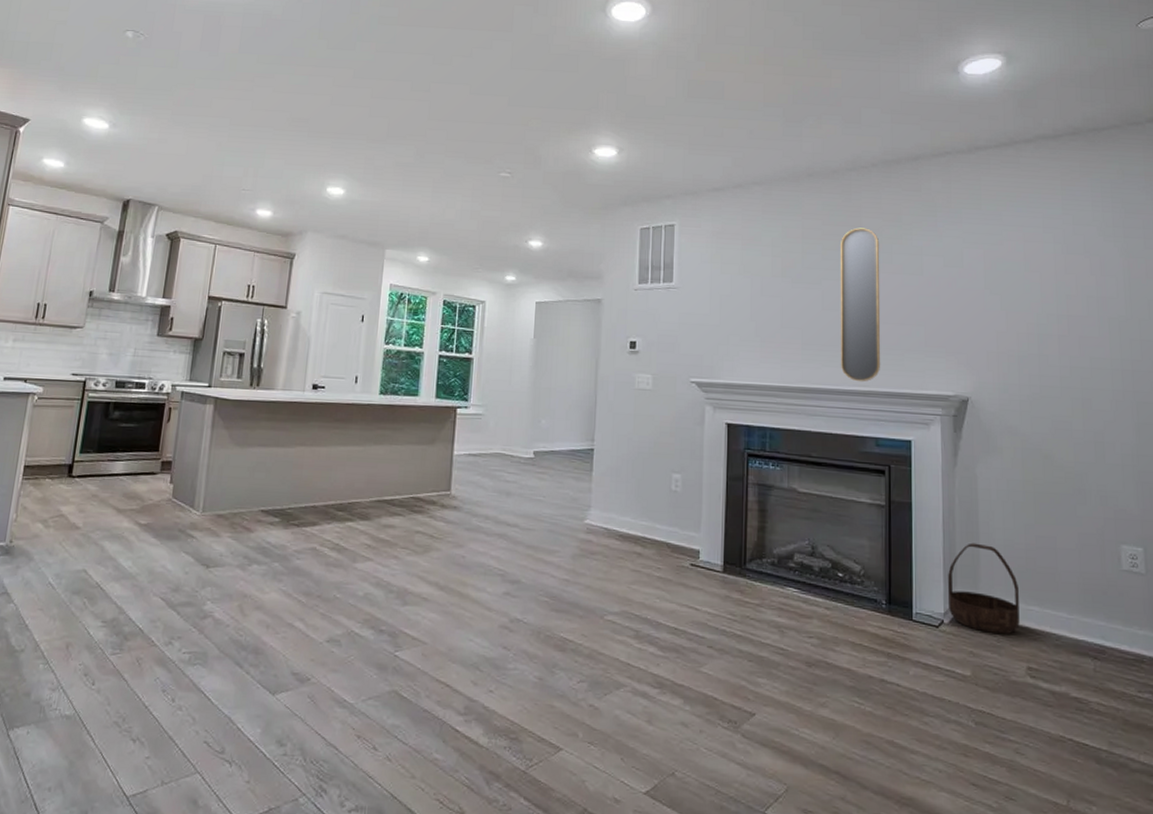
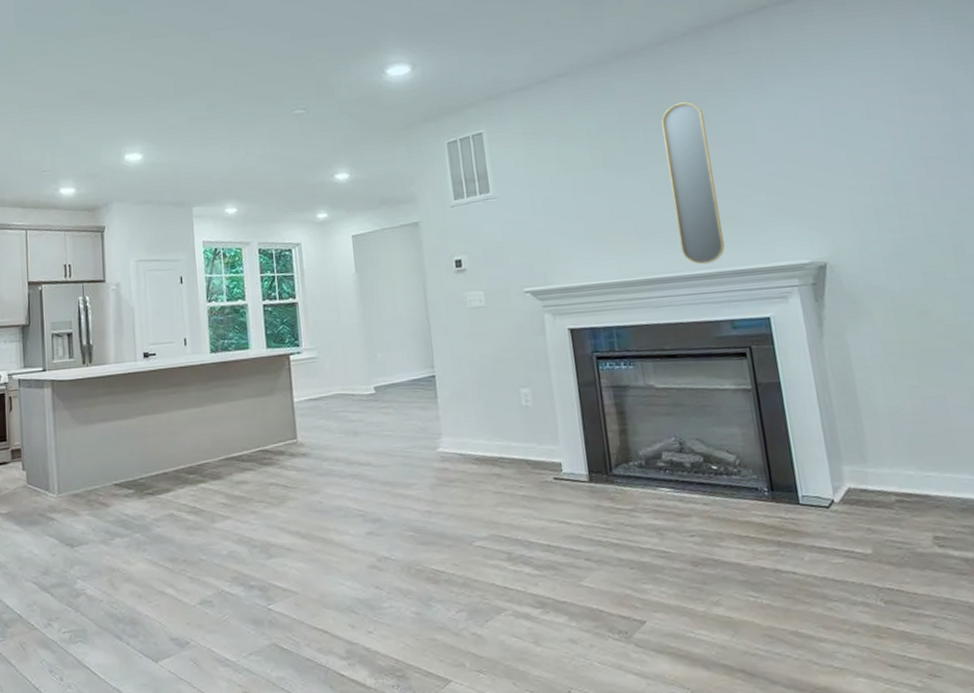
basket: present [948,543,1020,635] -> none [831,414,919,507]

